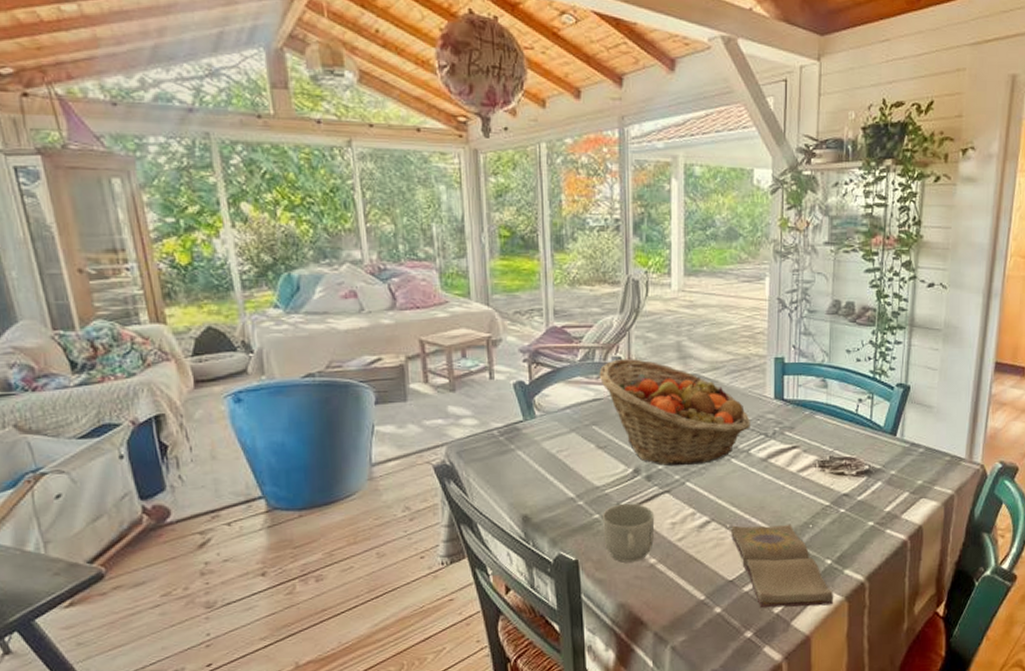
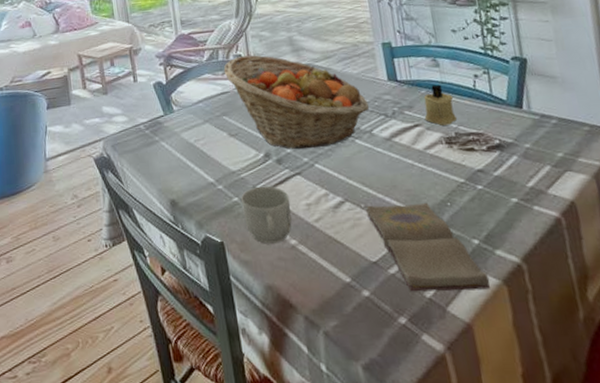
candle: none [803,406,835,449] -> present [424,84,458,126]

